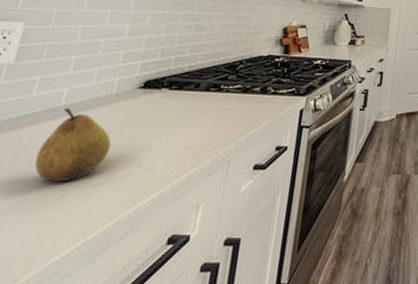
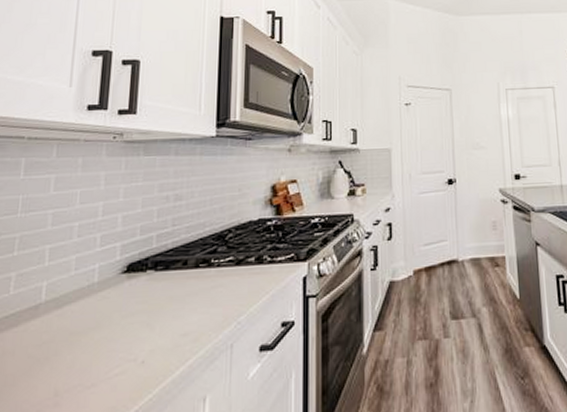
fruit: present [35,108,112,182] -> none [23,304,101,388]

